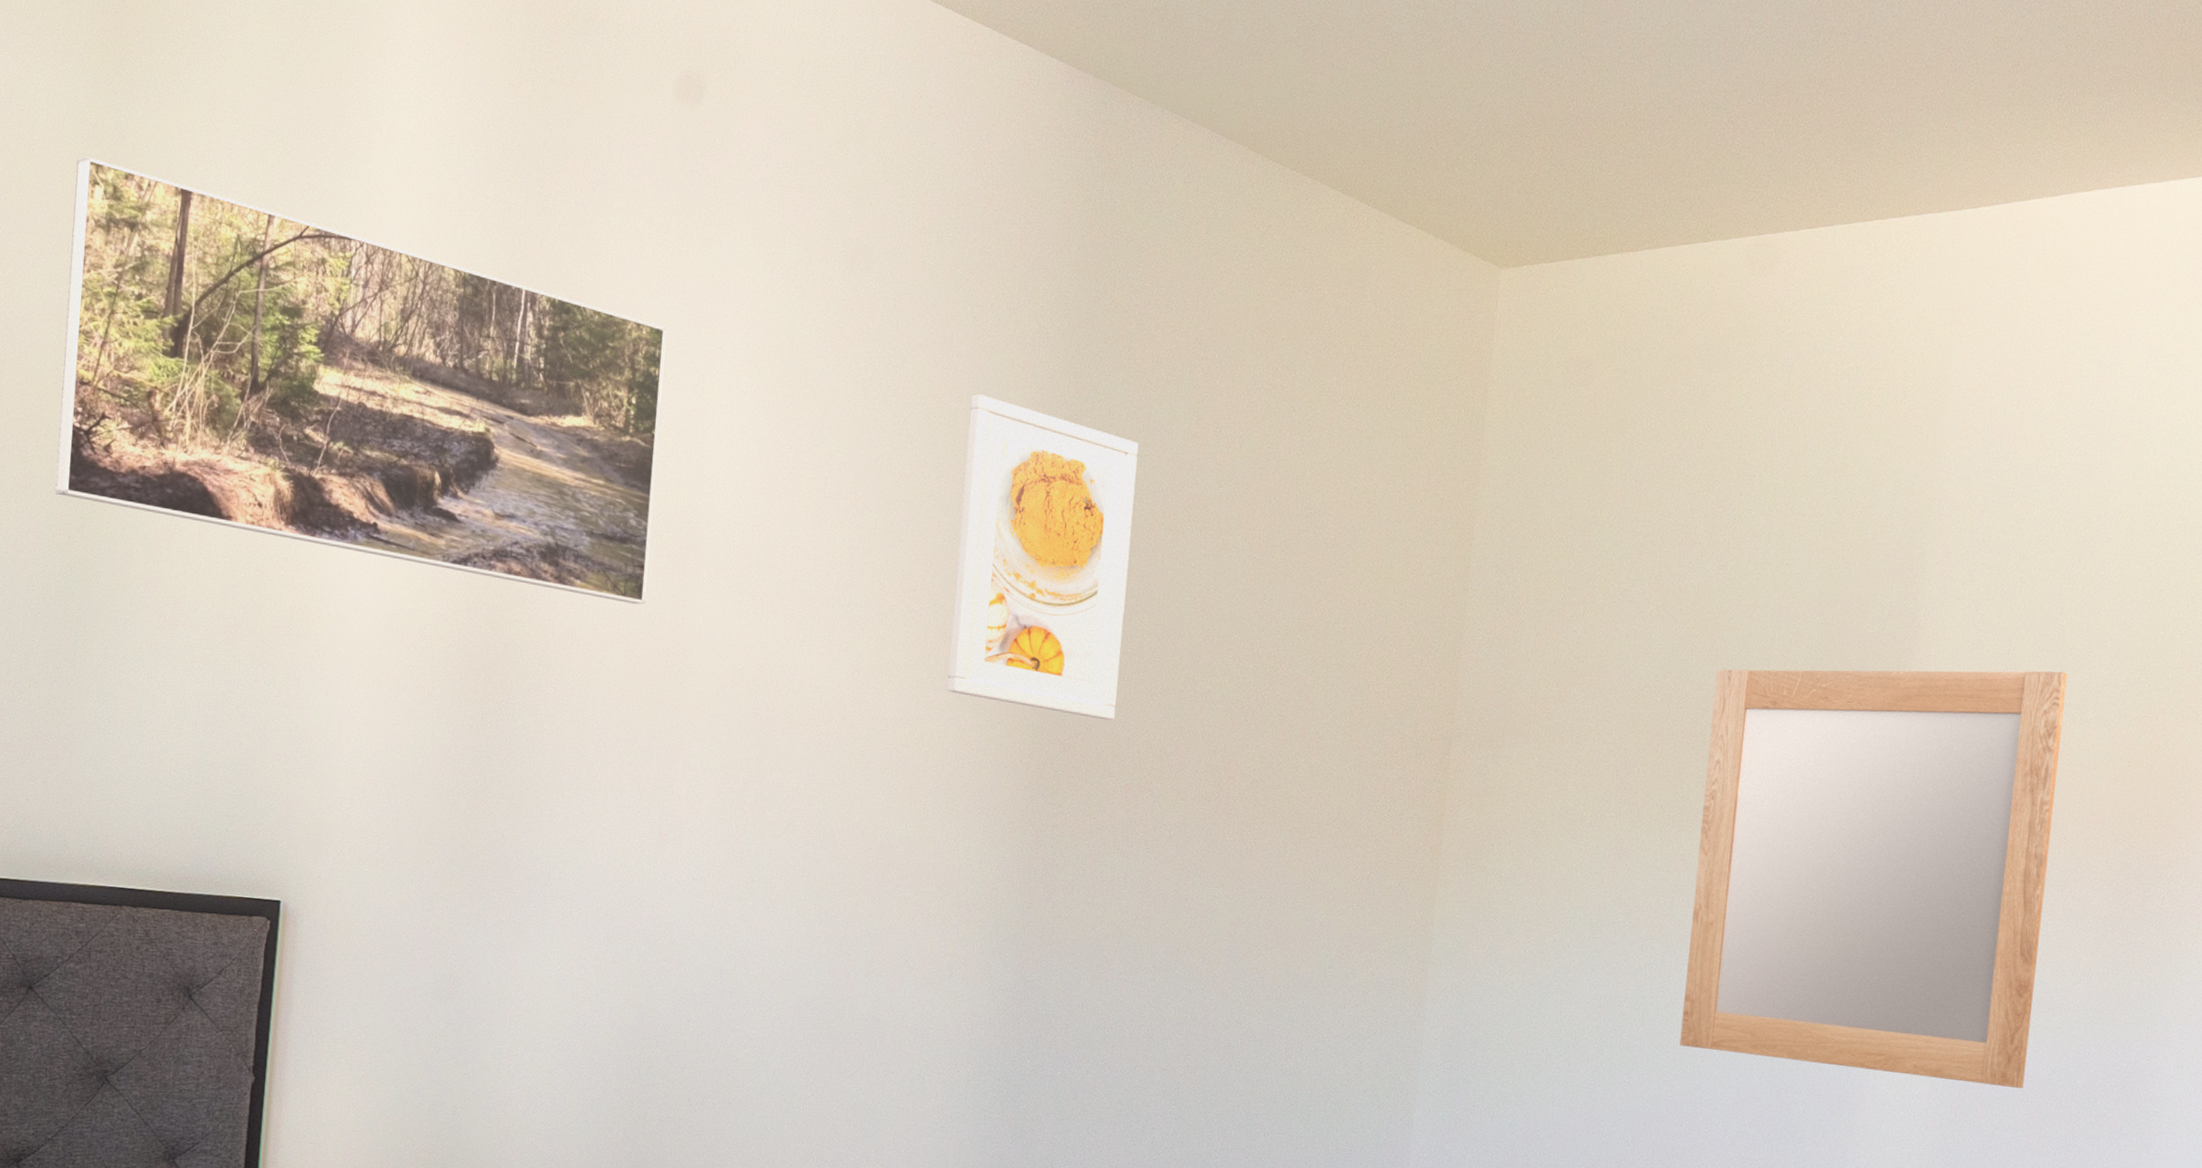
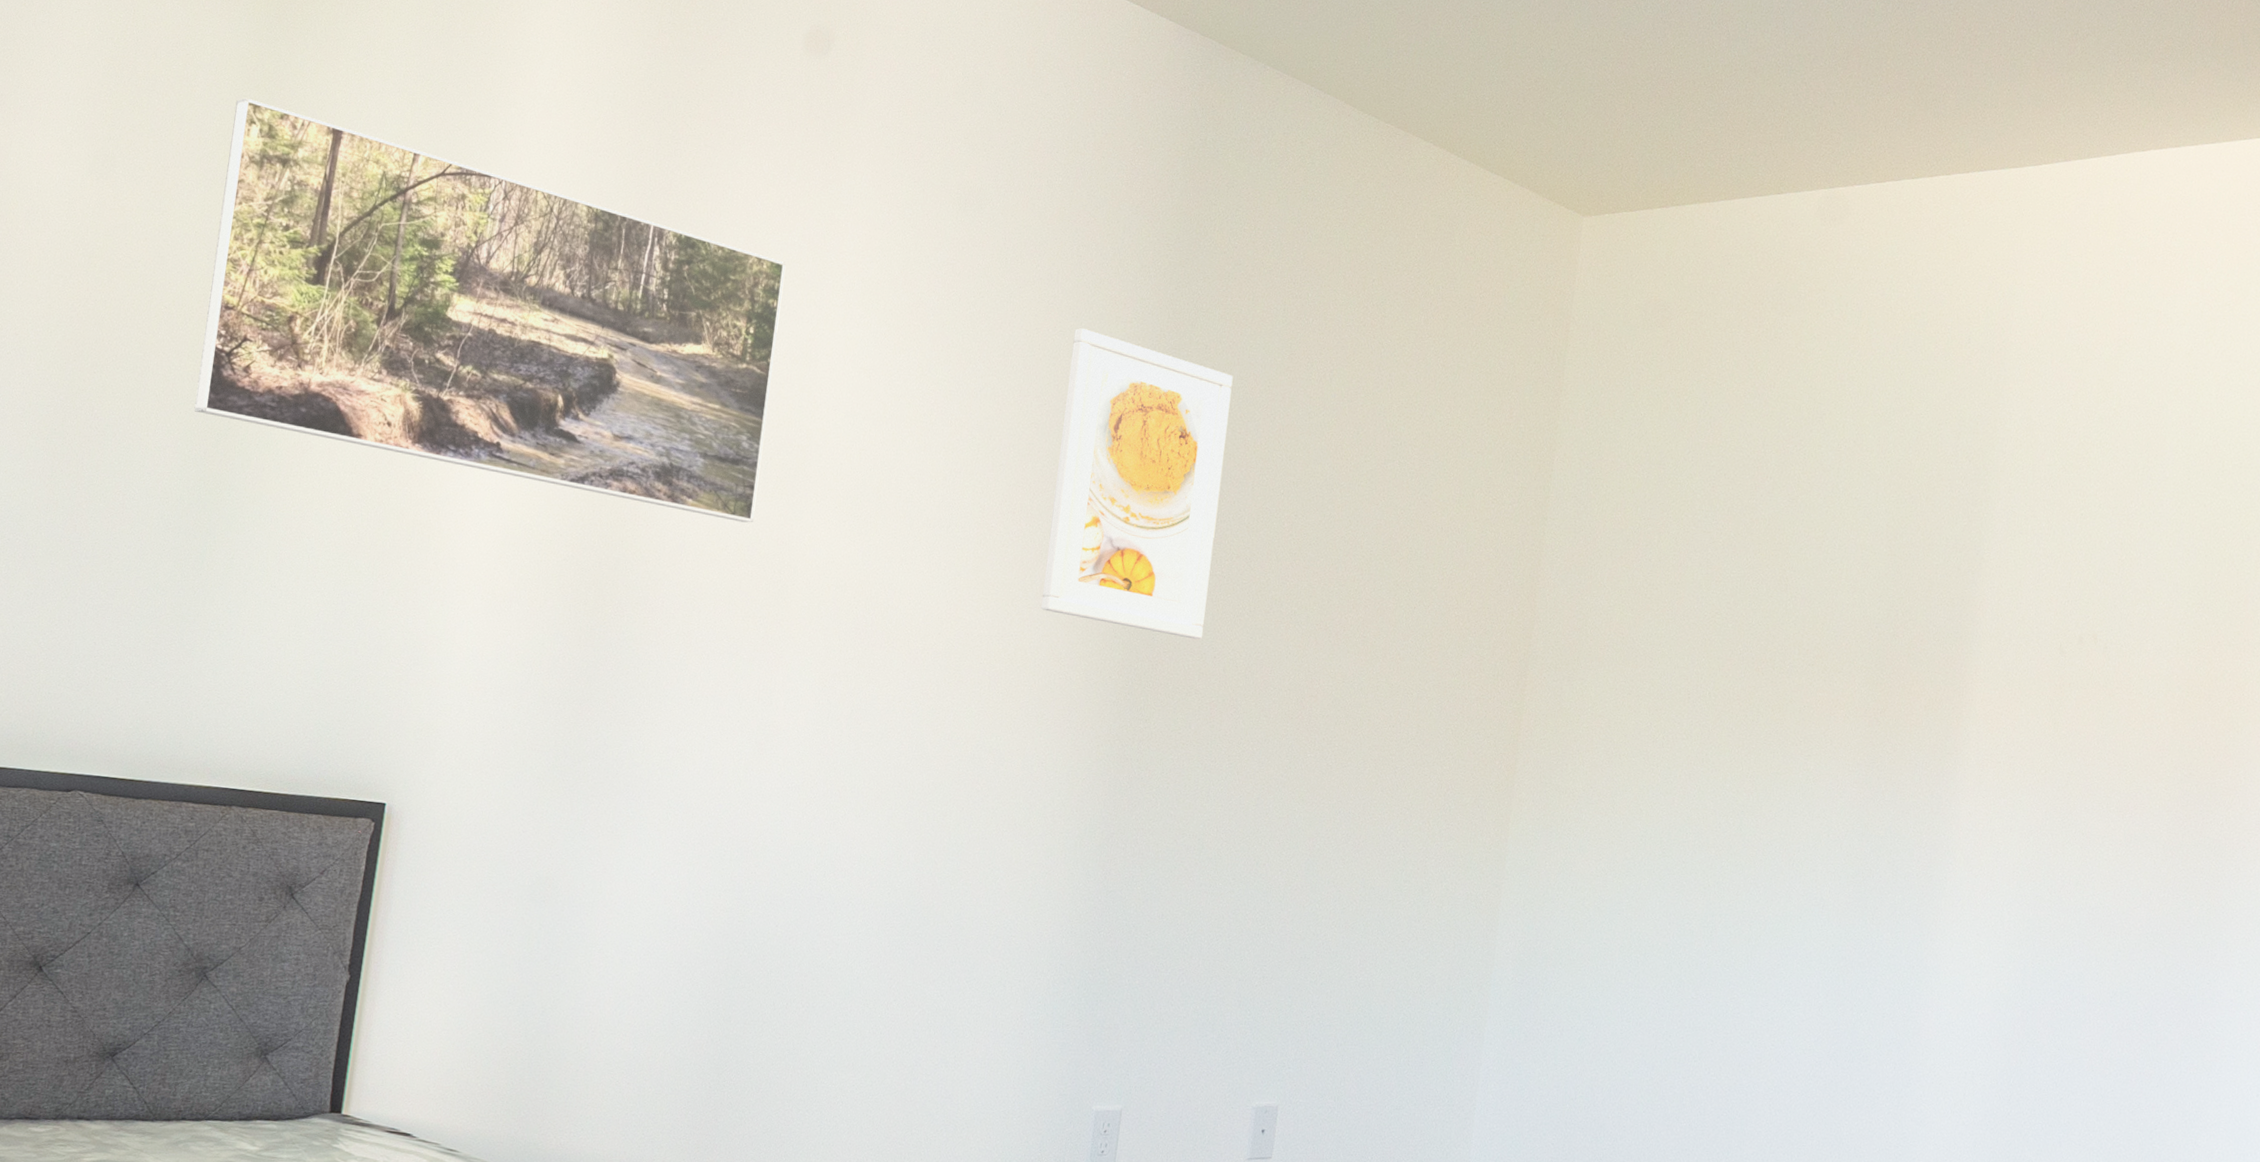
home mirror: present [1679,669,2068,1089] -> none [1747,597,2127,1011]

